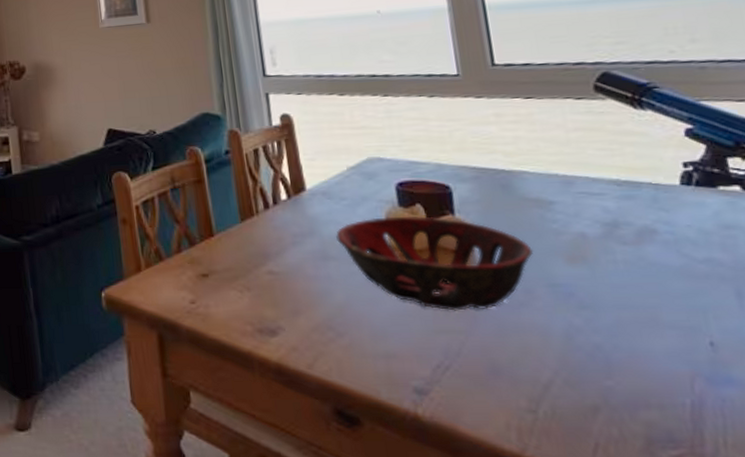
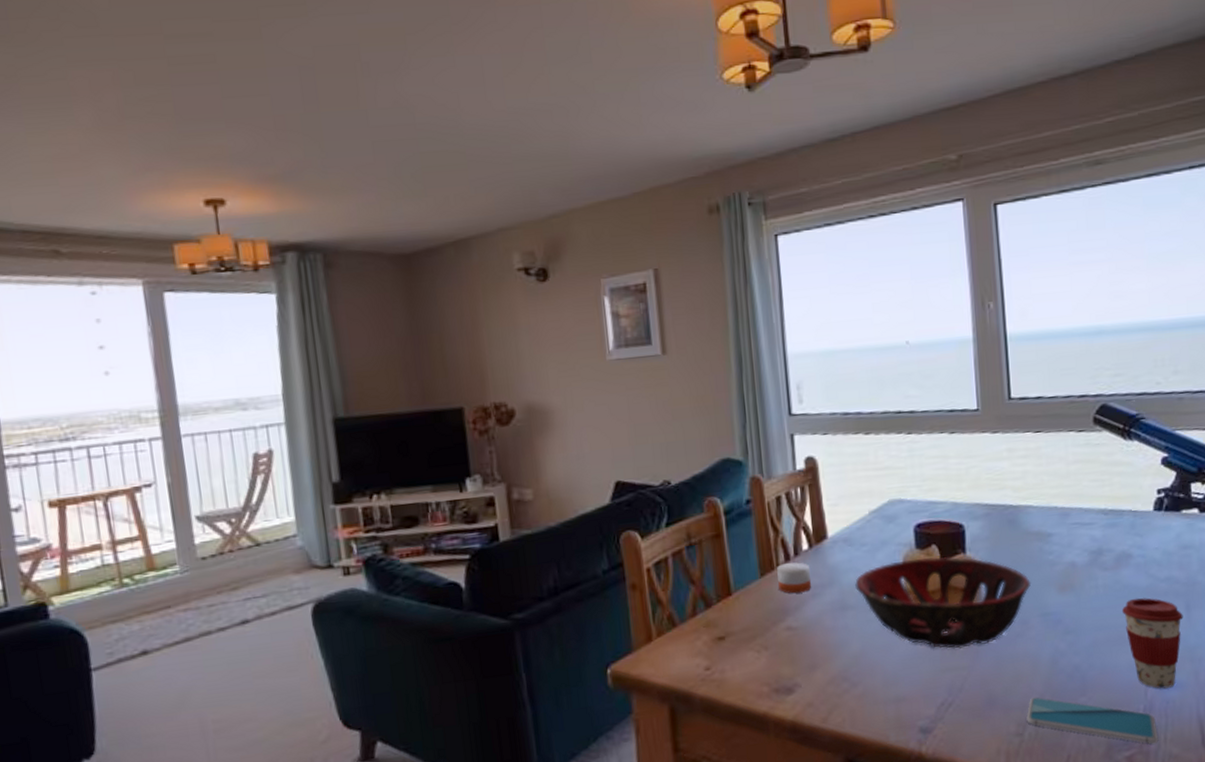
candle: none [256,211,292,240] -> present [777,562,812,594]
smartphone: none [539,373,715,447] -> present [1026,697,1158,744]
coffee cup: none [649,278,734,384] -> present [1121,597,1183,689]

